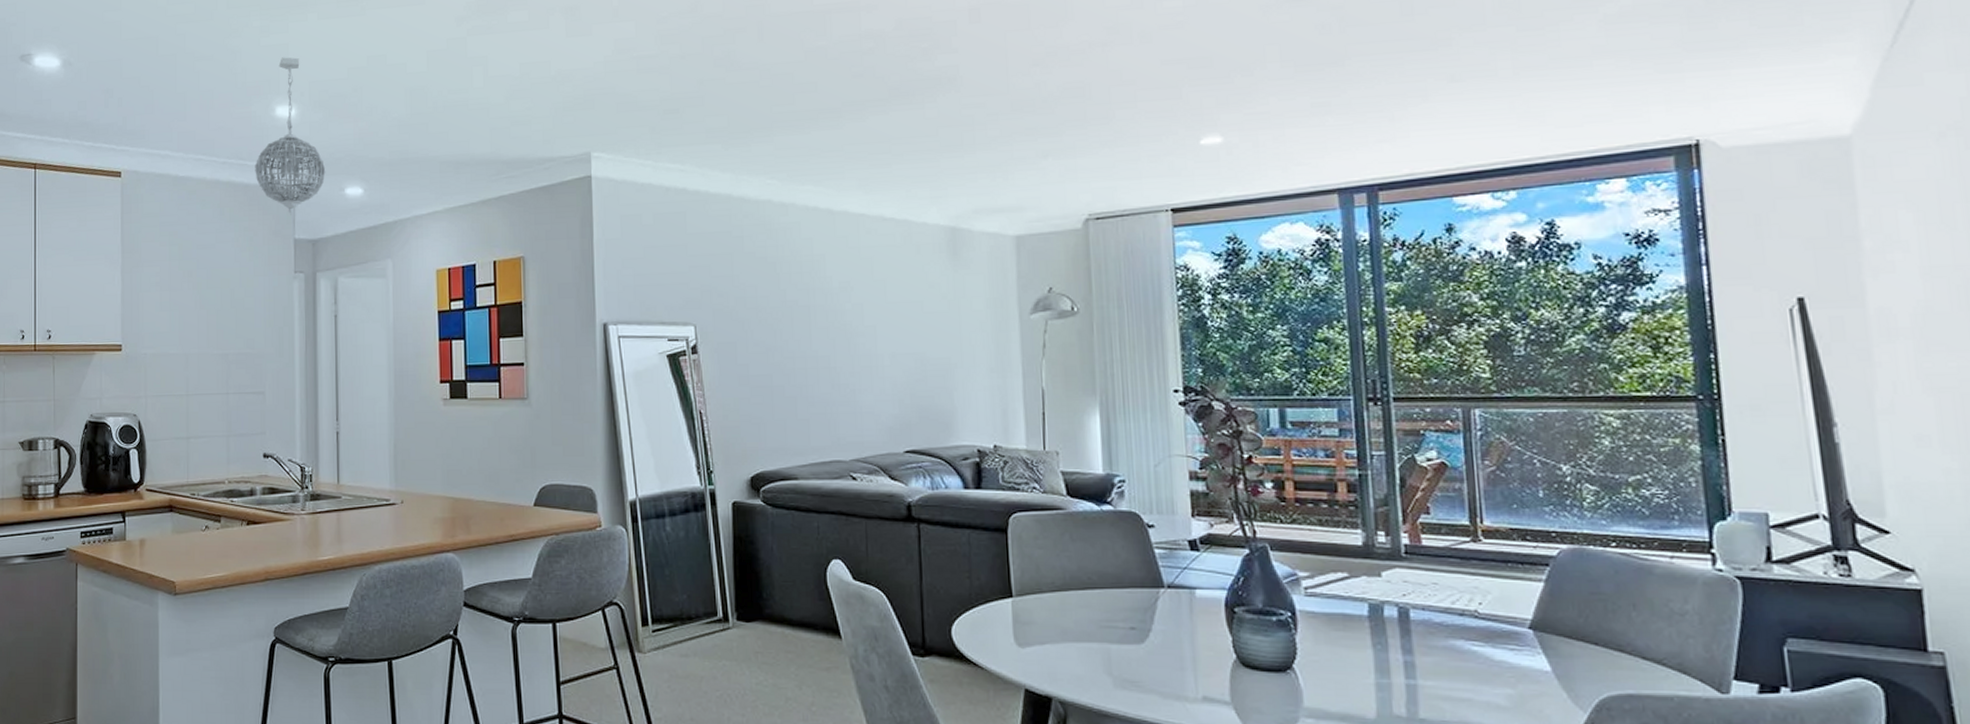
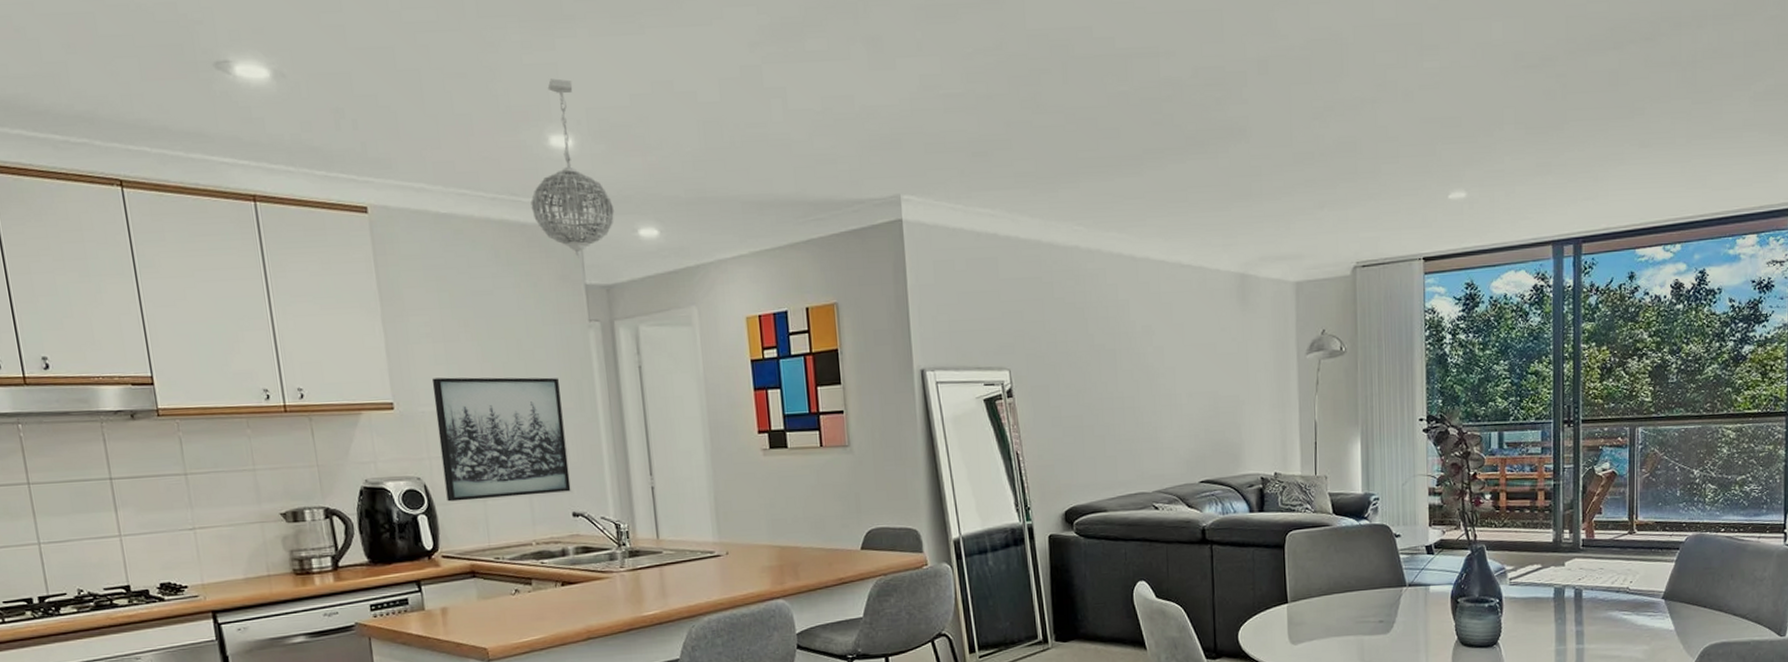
wall art: none [155,322,264,438] -> present [431,377,571,502]

